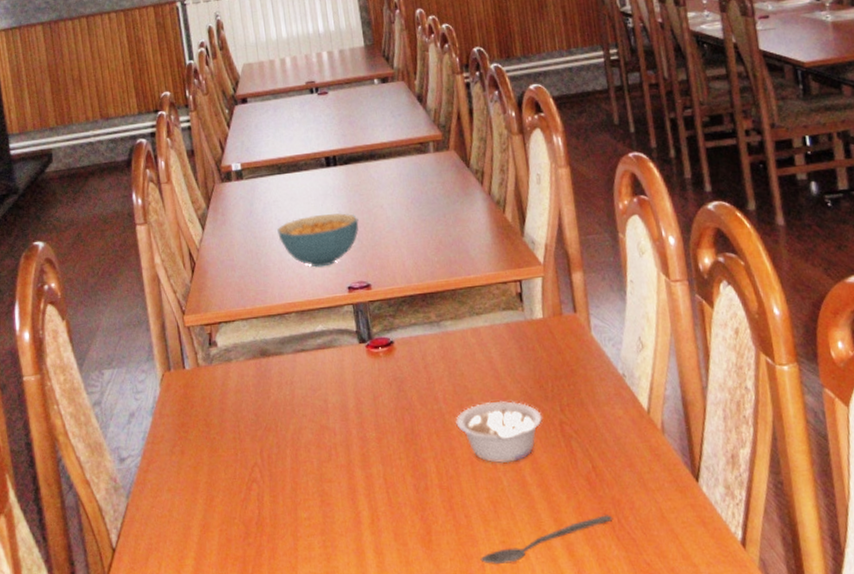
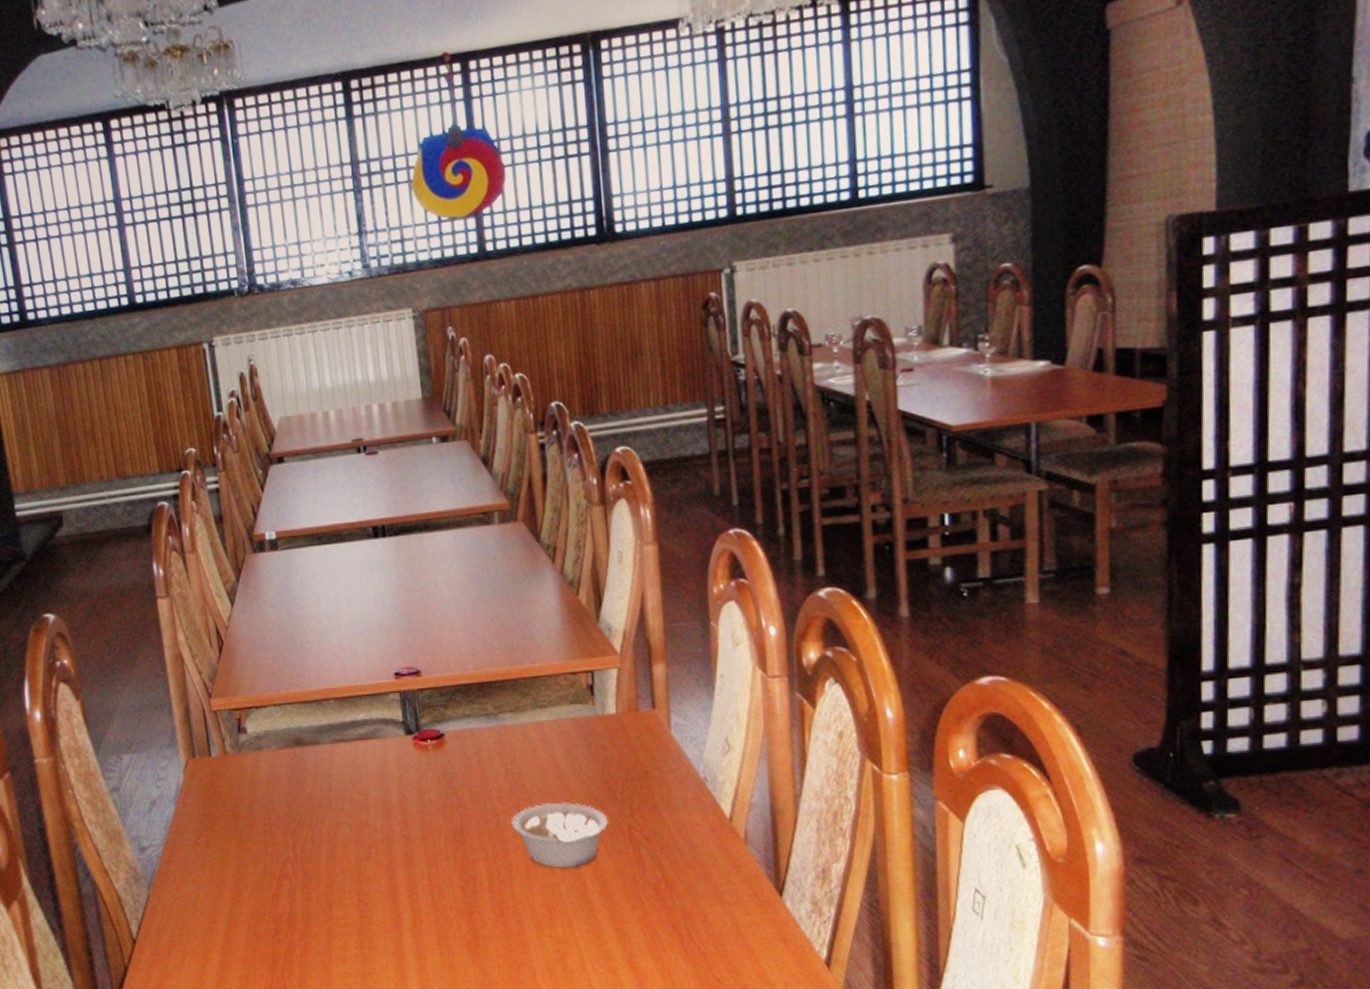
cereal bowl: present [277,213,359,268] -> none [316,590,409,651]
spoon: present [480,515,613,564] -> none [531,927,682,973]

